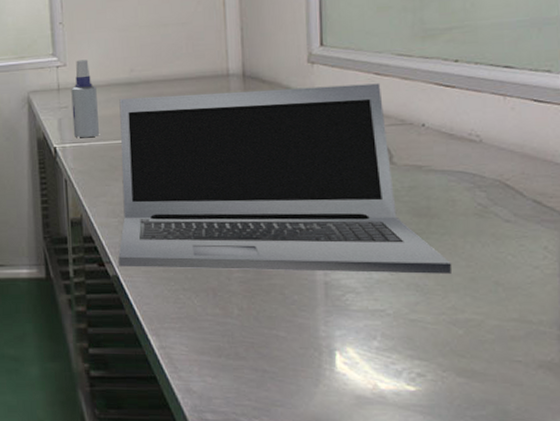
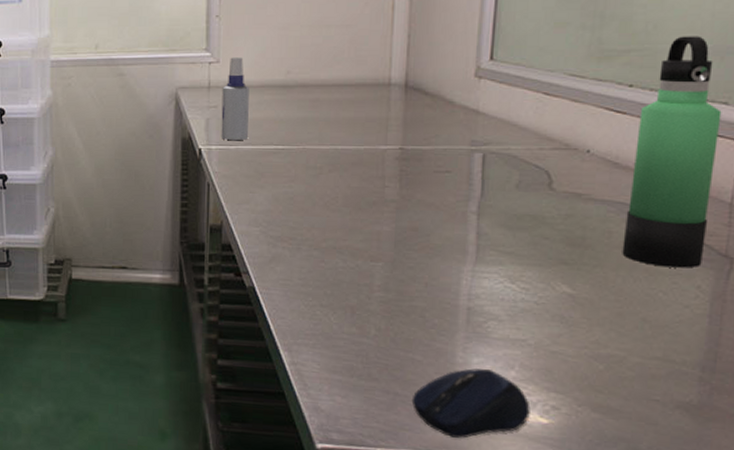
laptop: present [118,83,452,274] -> none [256,101,601,307]
computer mouse: none [280,340,397,411] -> present [411,367,530,438]
thermos bottle: none [466,10,547,231] -> present [622,36,722,268]

